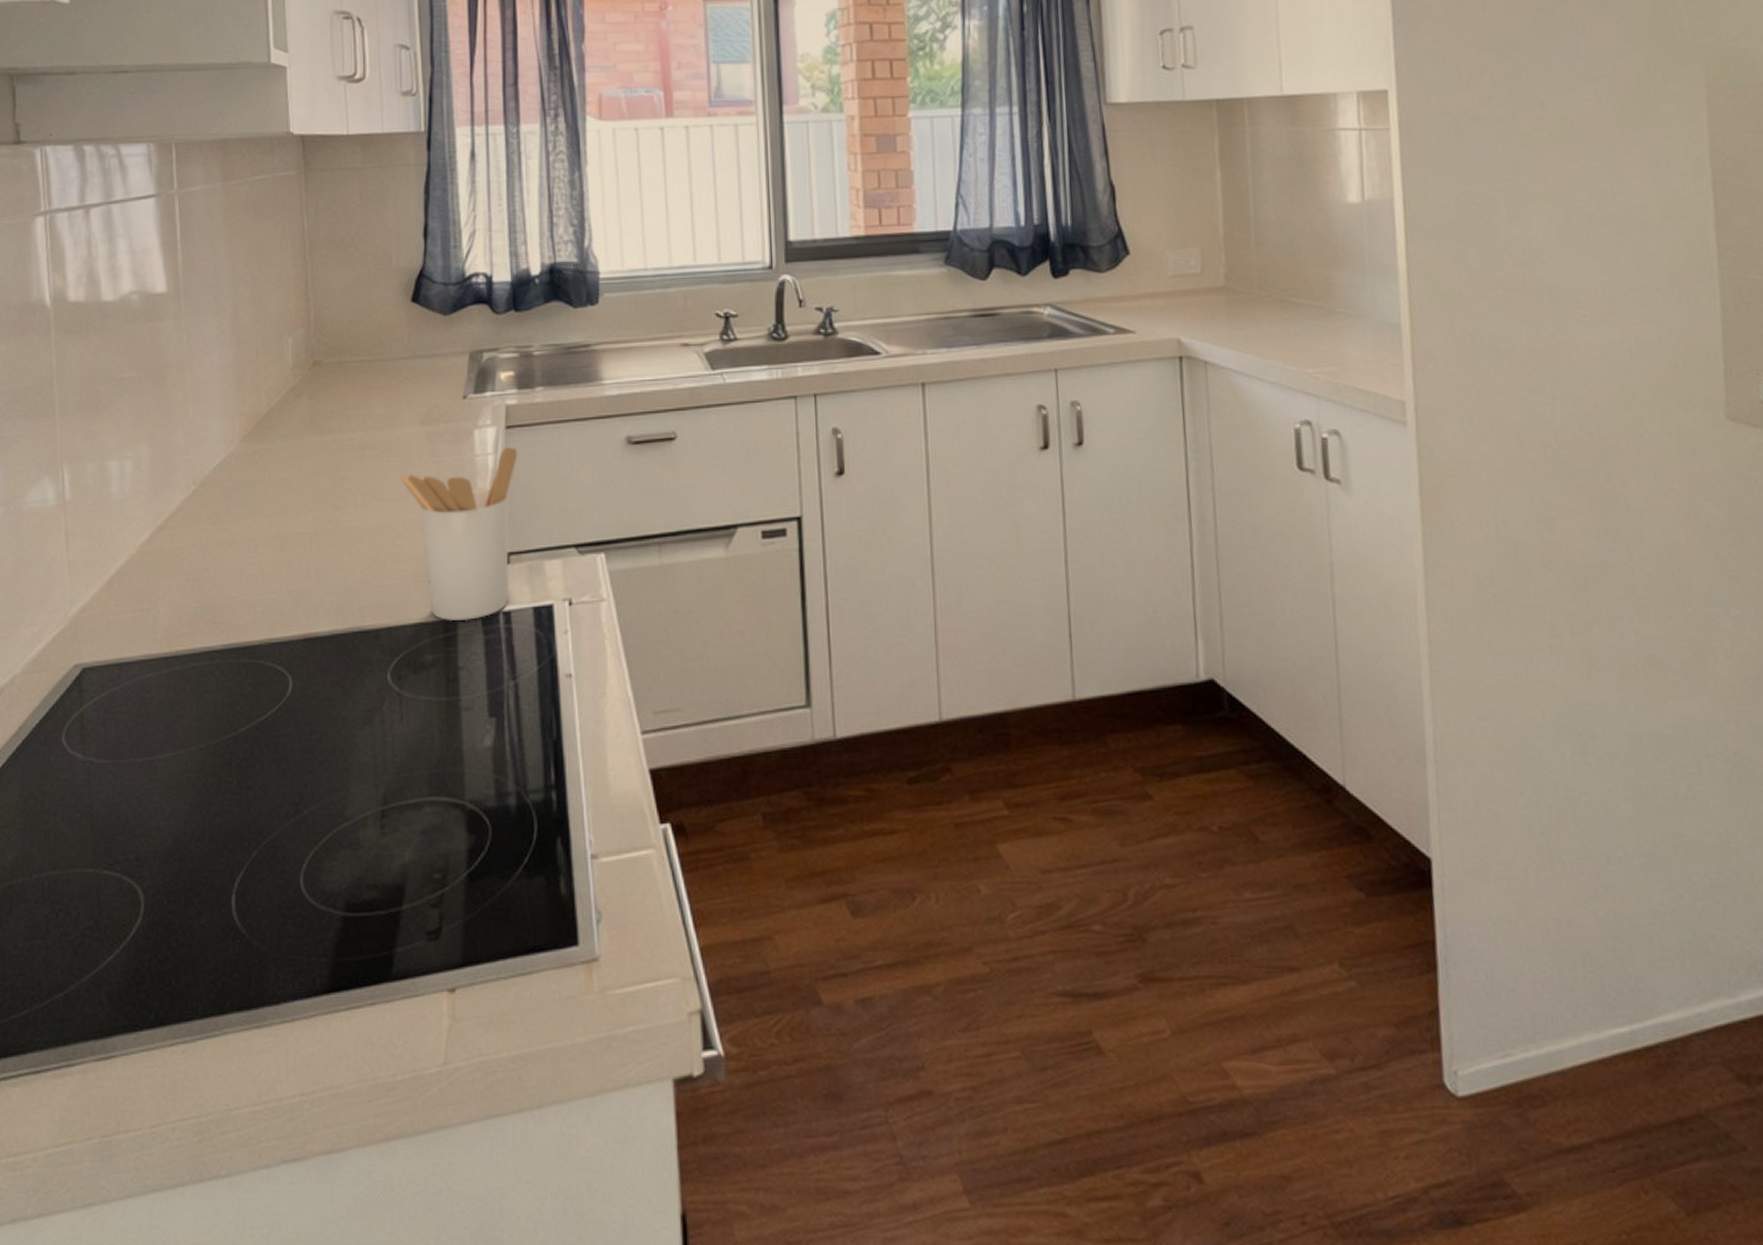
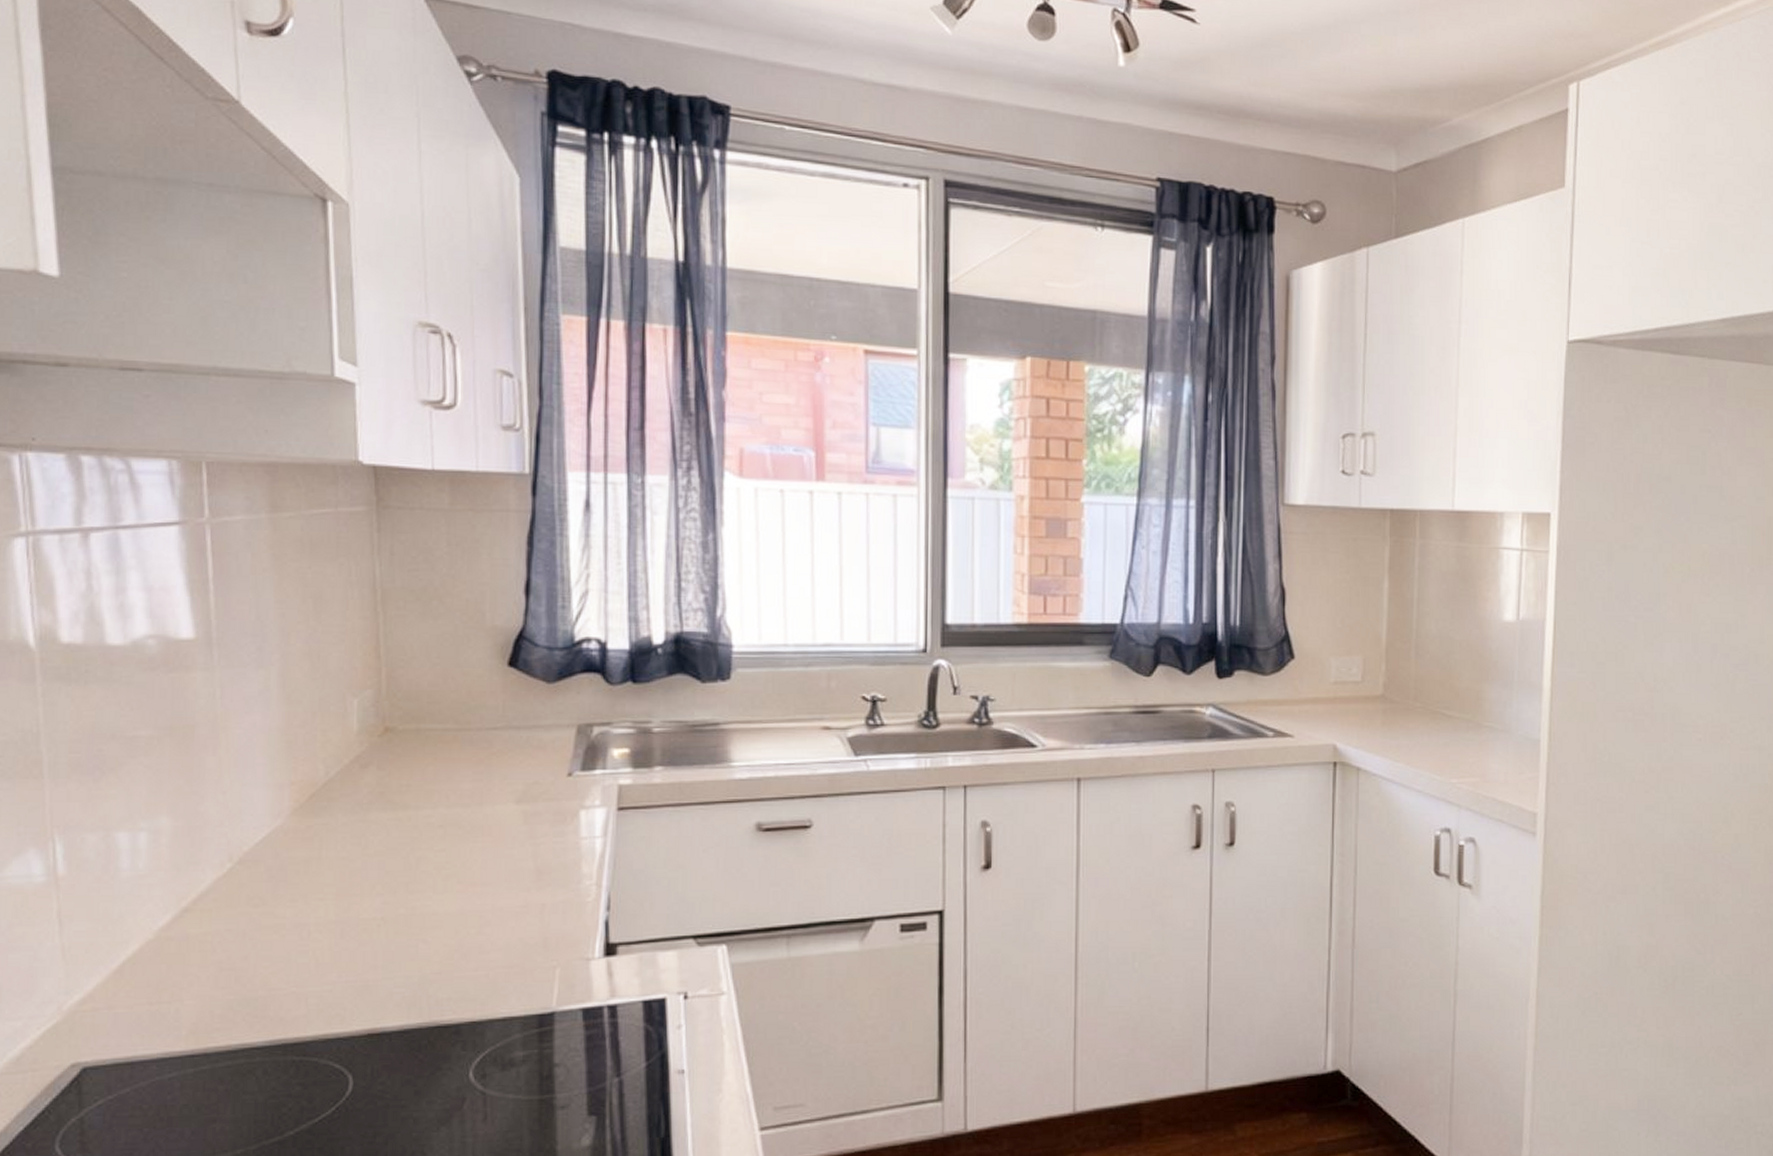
utensil holder: present [400,447,518,622] -> none [490,830,631,1016]

